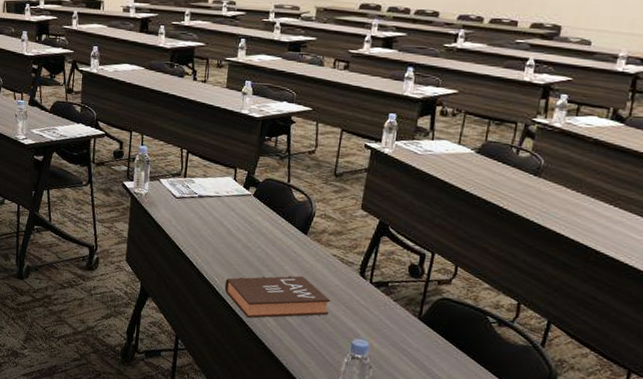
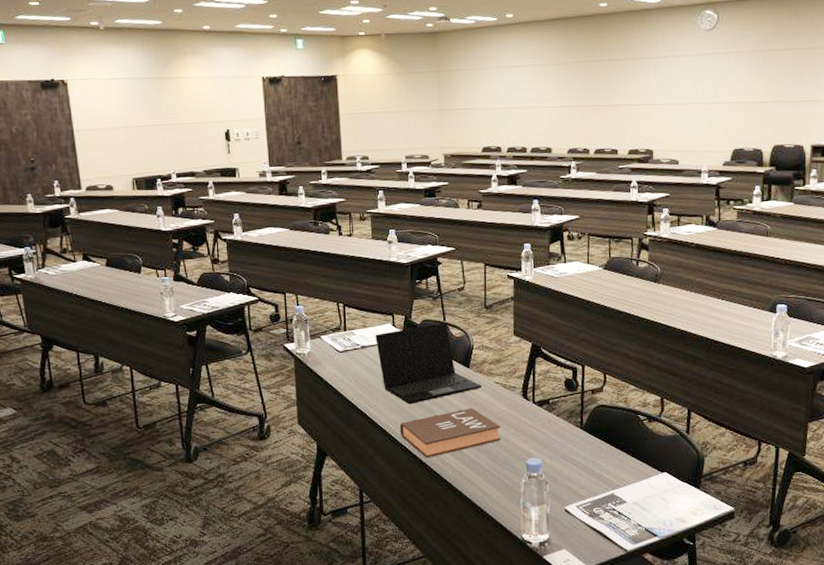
laptop: none [214,184,317,262] -> present [375,322,482,405]

